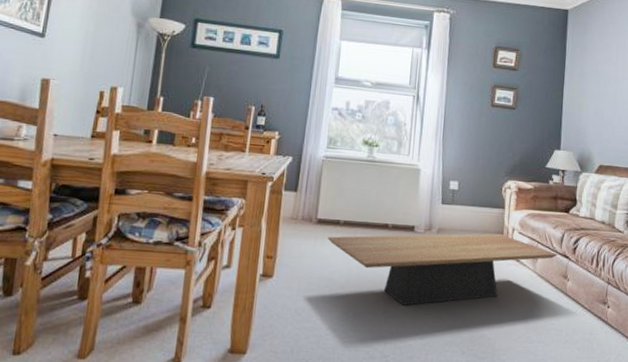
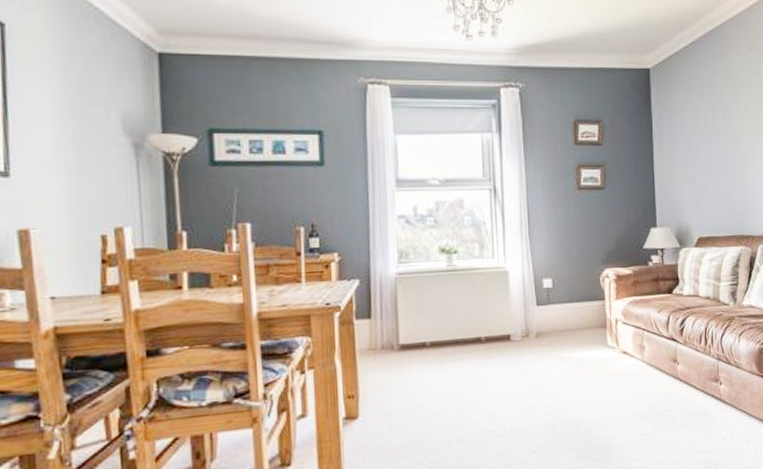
coffee table: present [327,233,558,306] -> none [414,327,665,422]

